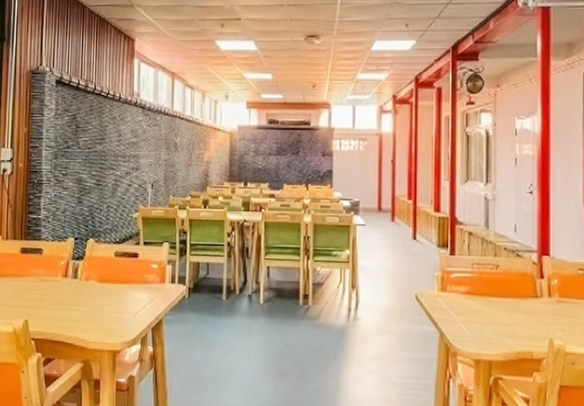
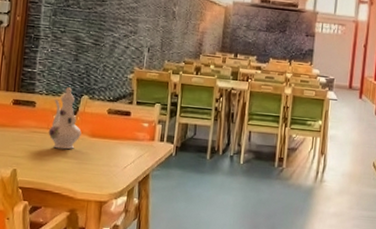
ewer: none [57,231,90,297] -> present [48,87,82,150]

